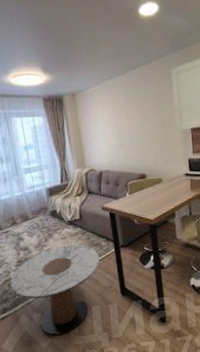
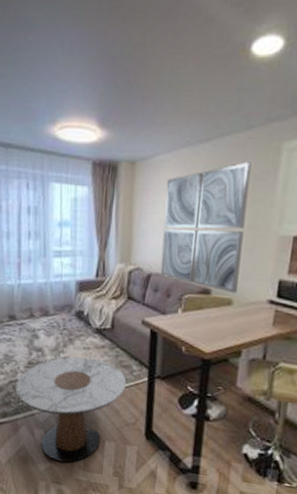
wall art: none [100,84,163,174] -> present [160,161,251,294]

